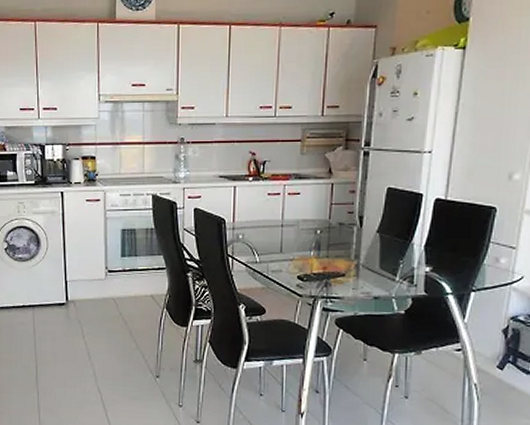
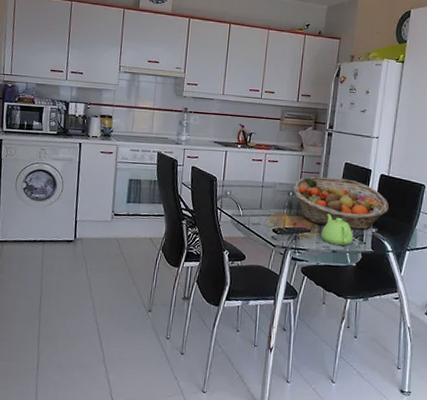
fruit basket: none [321,208,446,270] -> present [293,176,389,230]
teapot: none [358,253,400,291] -> present [321,214,353,246]

